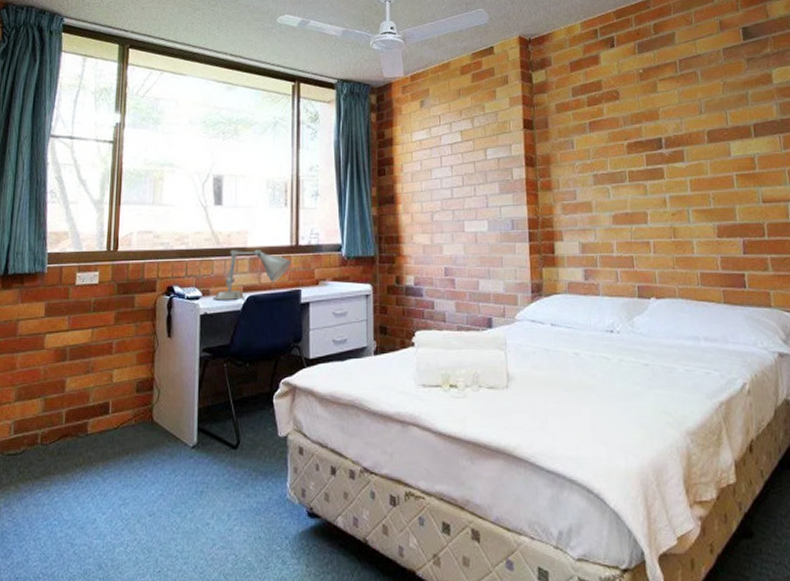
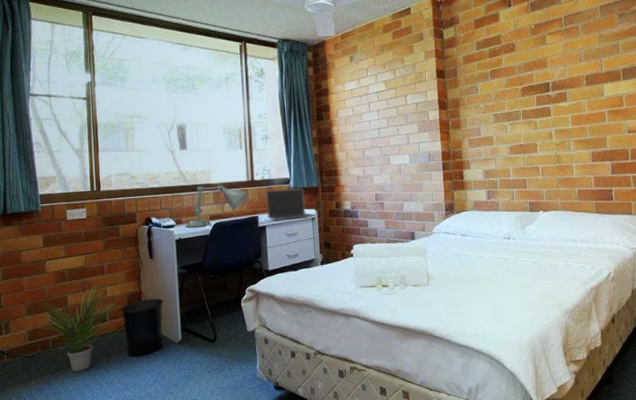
potted plant: none [22,367,127,478] -> present [34,285,120,372]
waste bin: none [126,388,179,462] -> present [120,298,164,357]
laptop: none [311,257,370,297] -> present [265,188,315,221]

